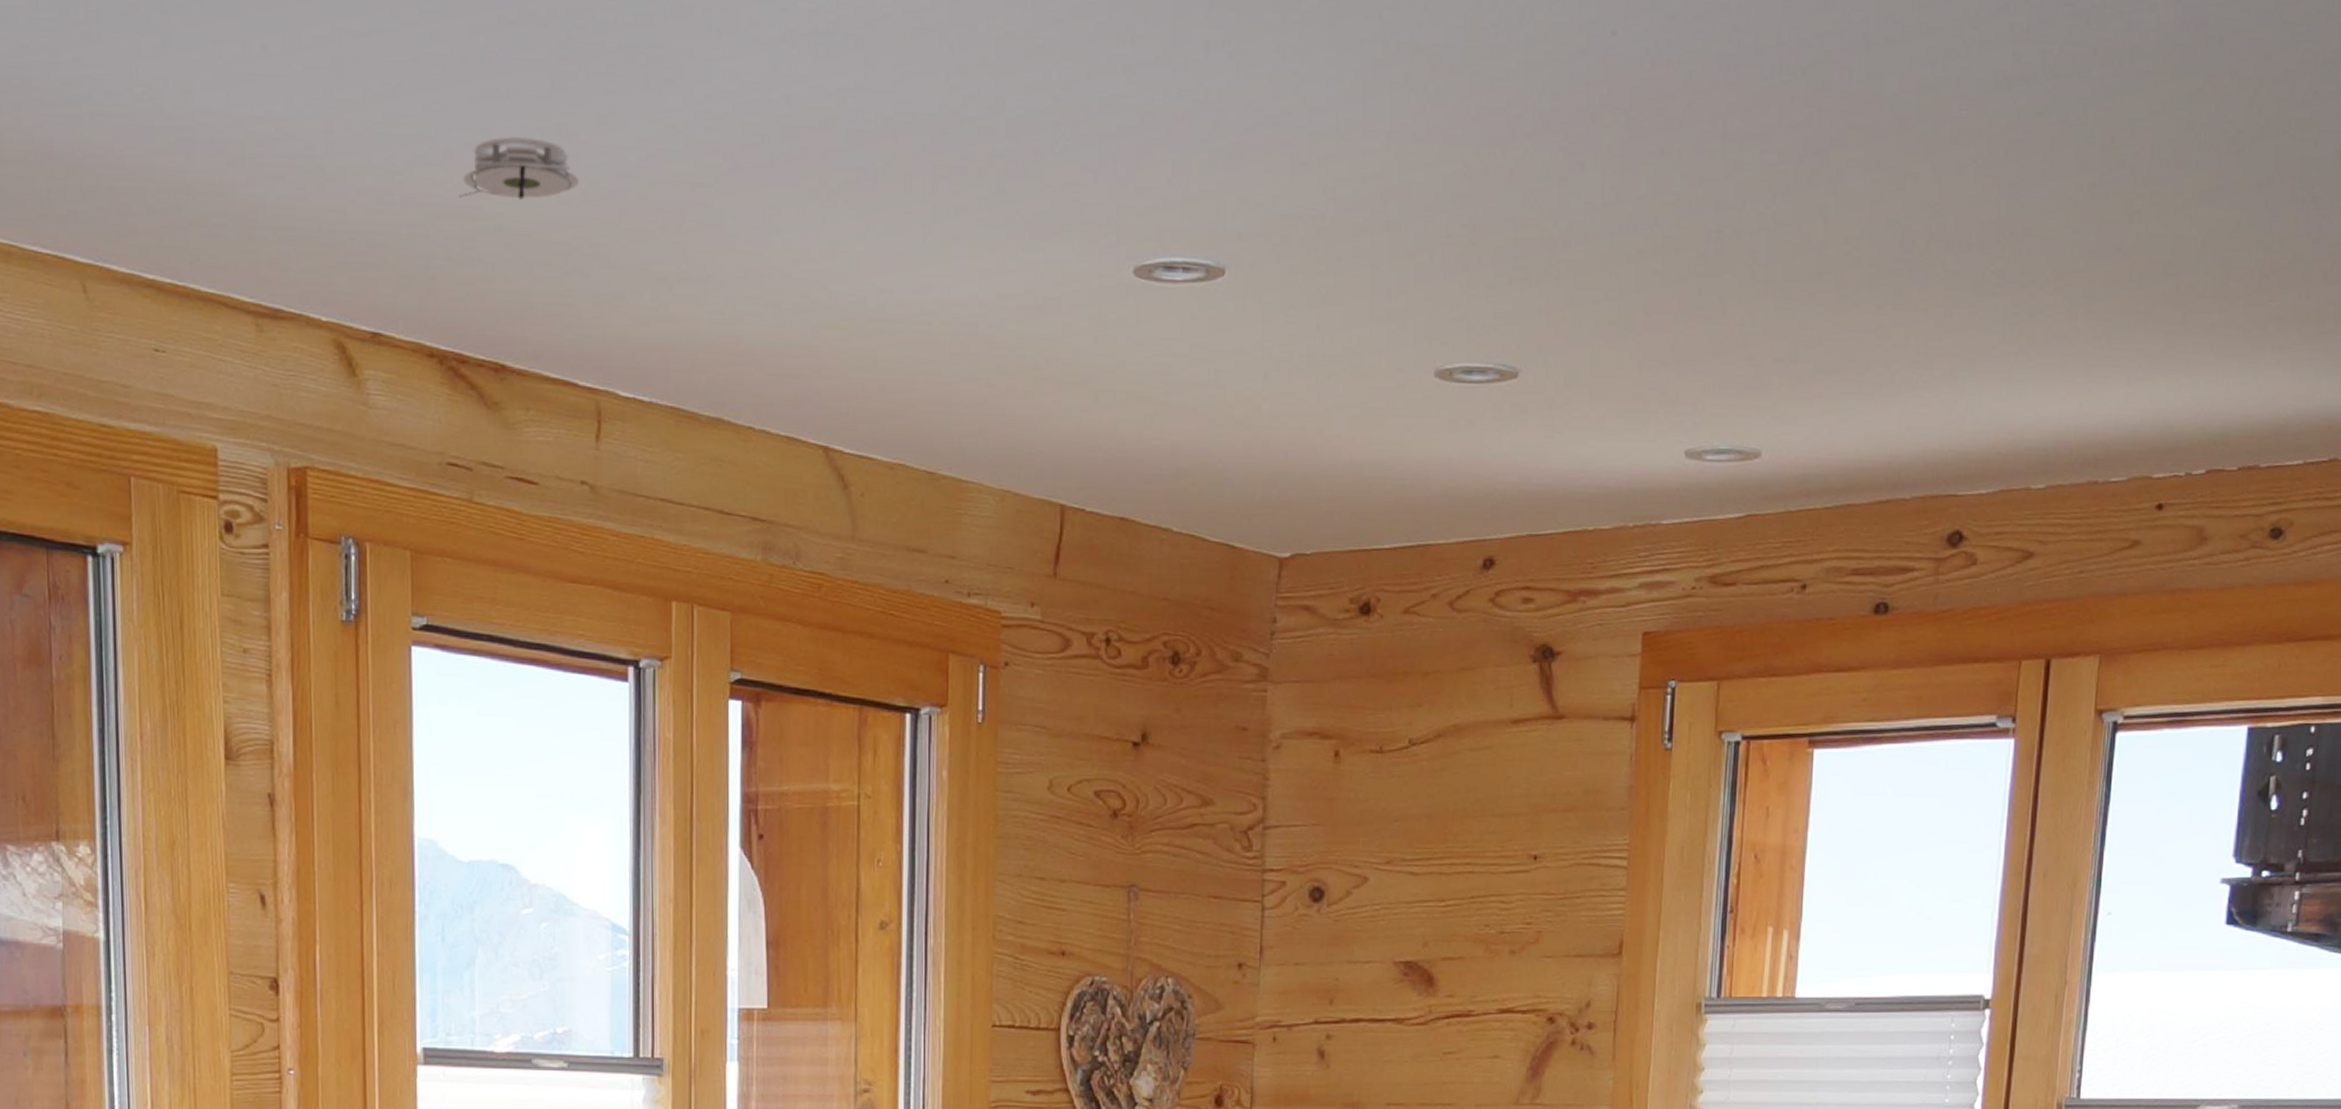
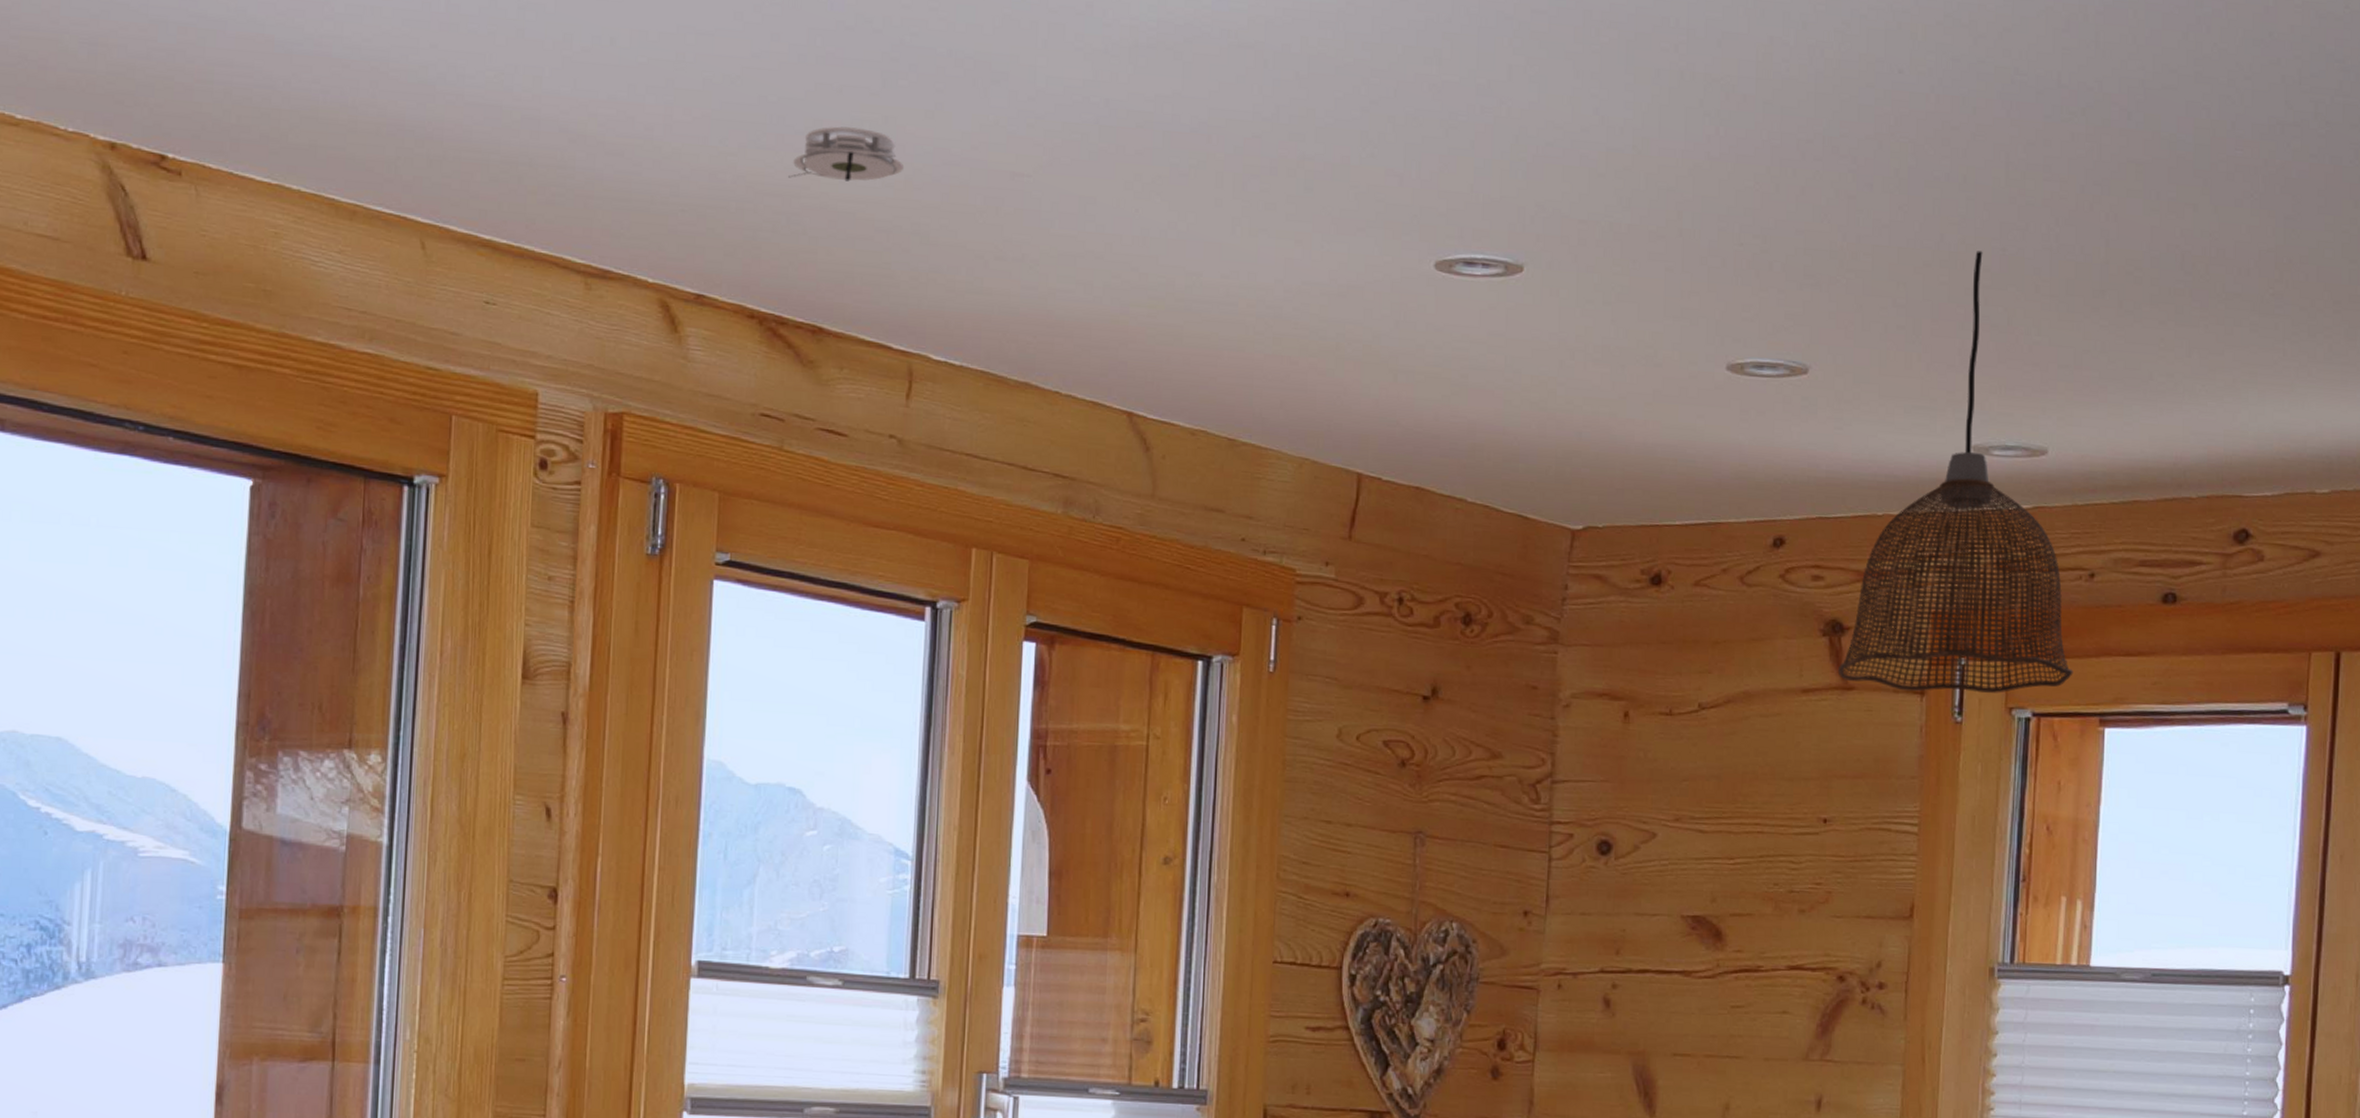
pendant lamp: none [1548,234,1784,718] -> present [1837,251,2073,693]

